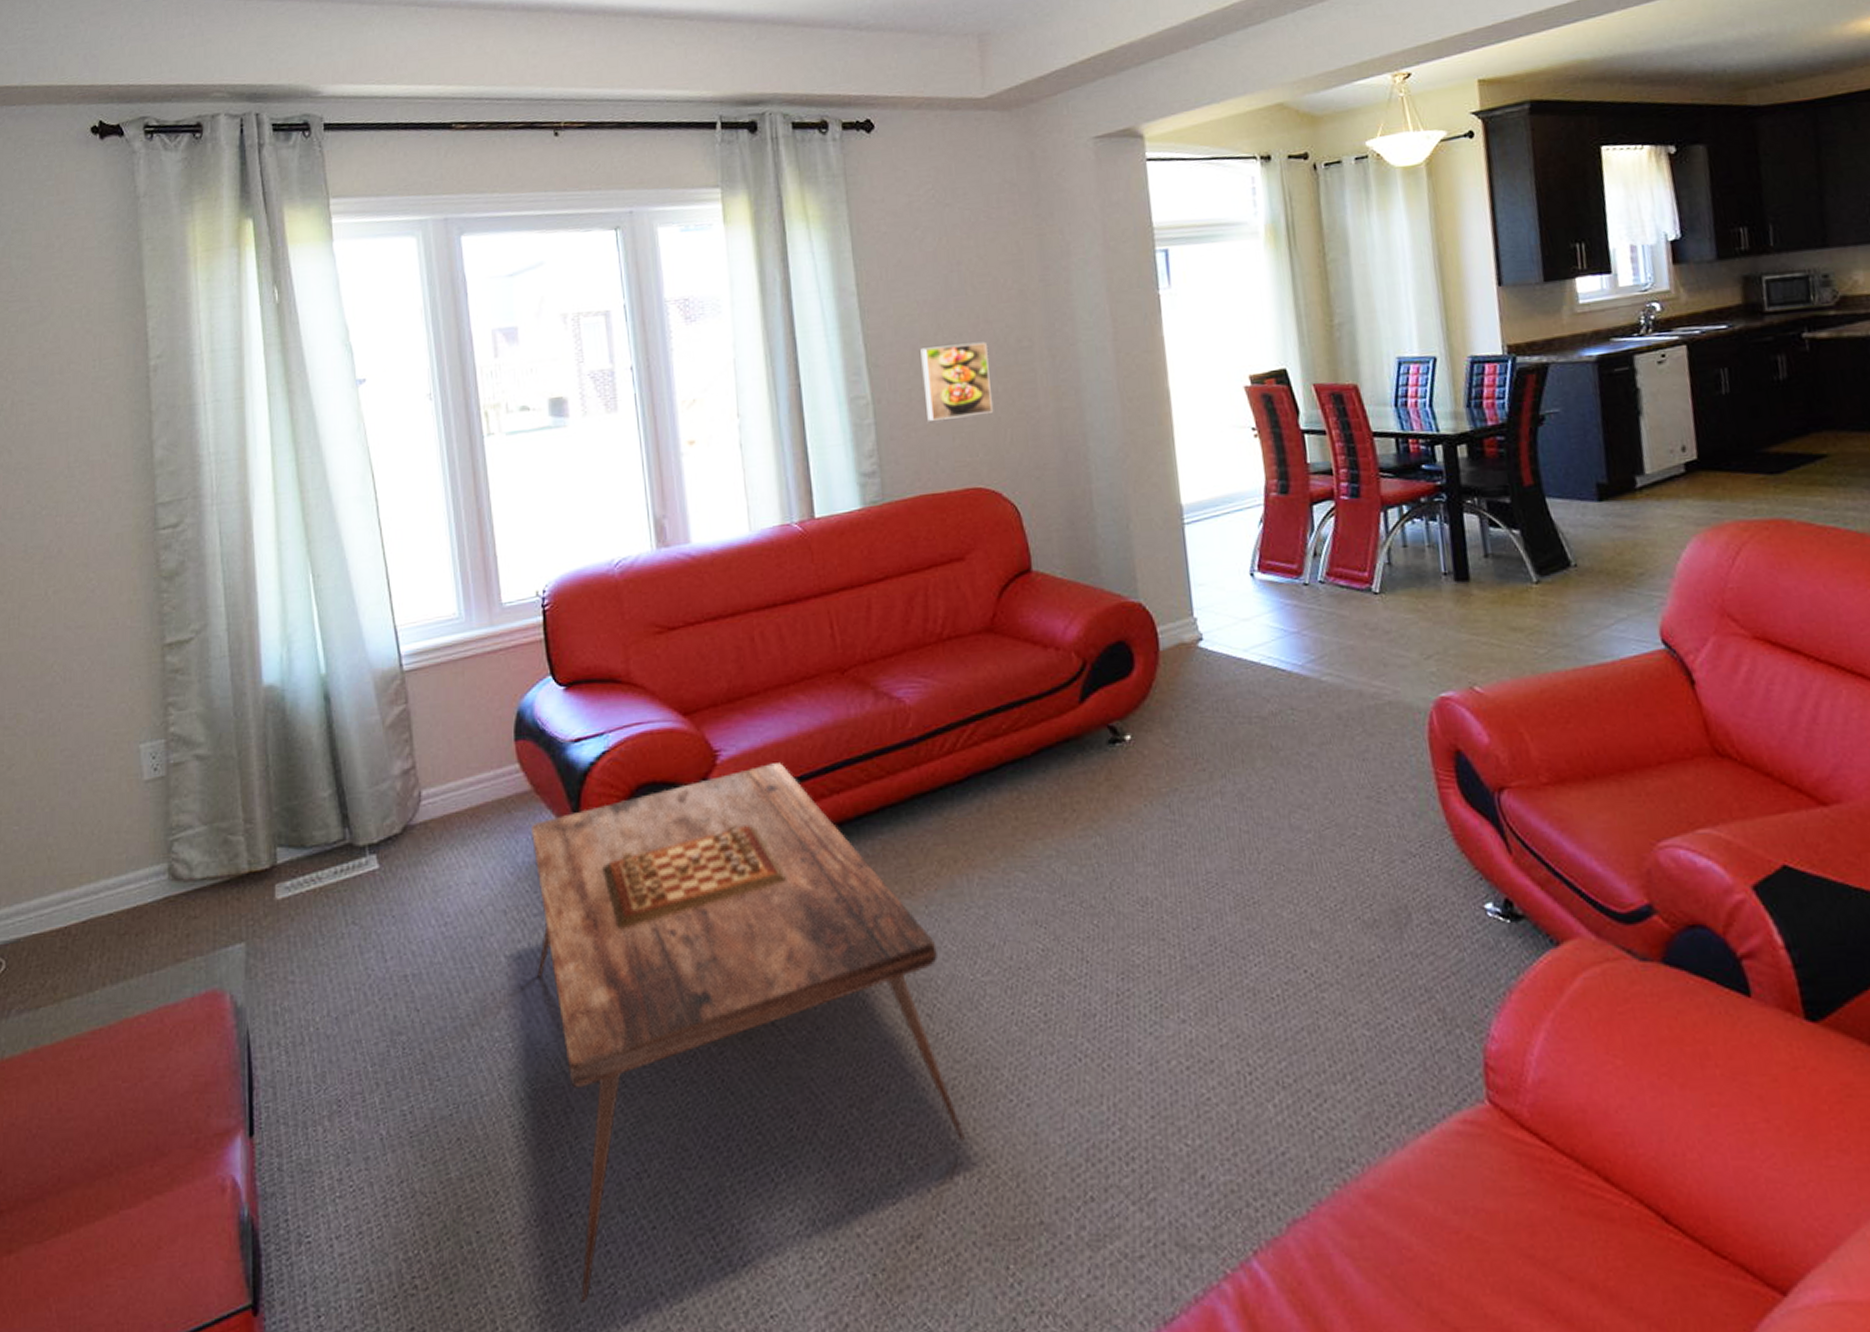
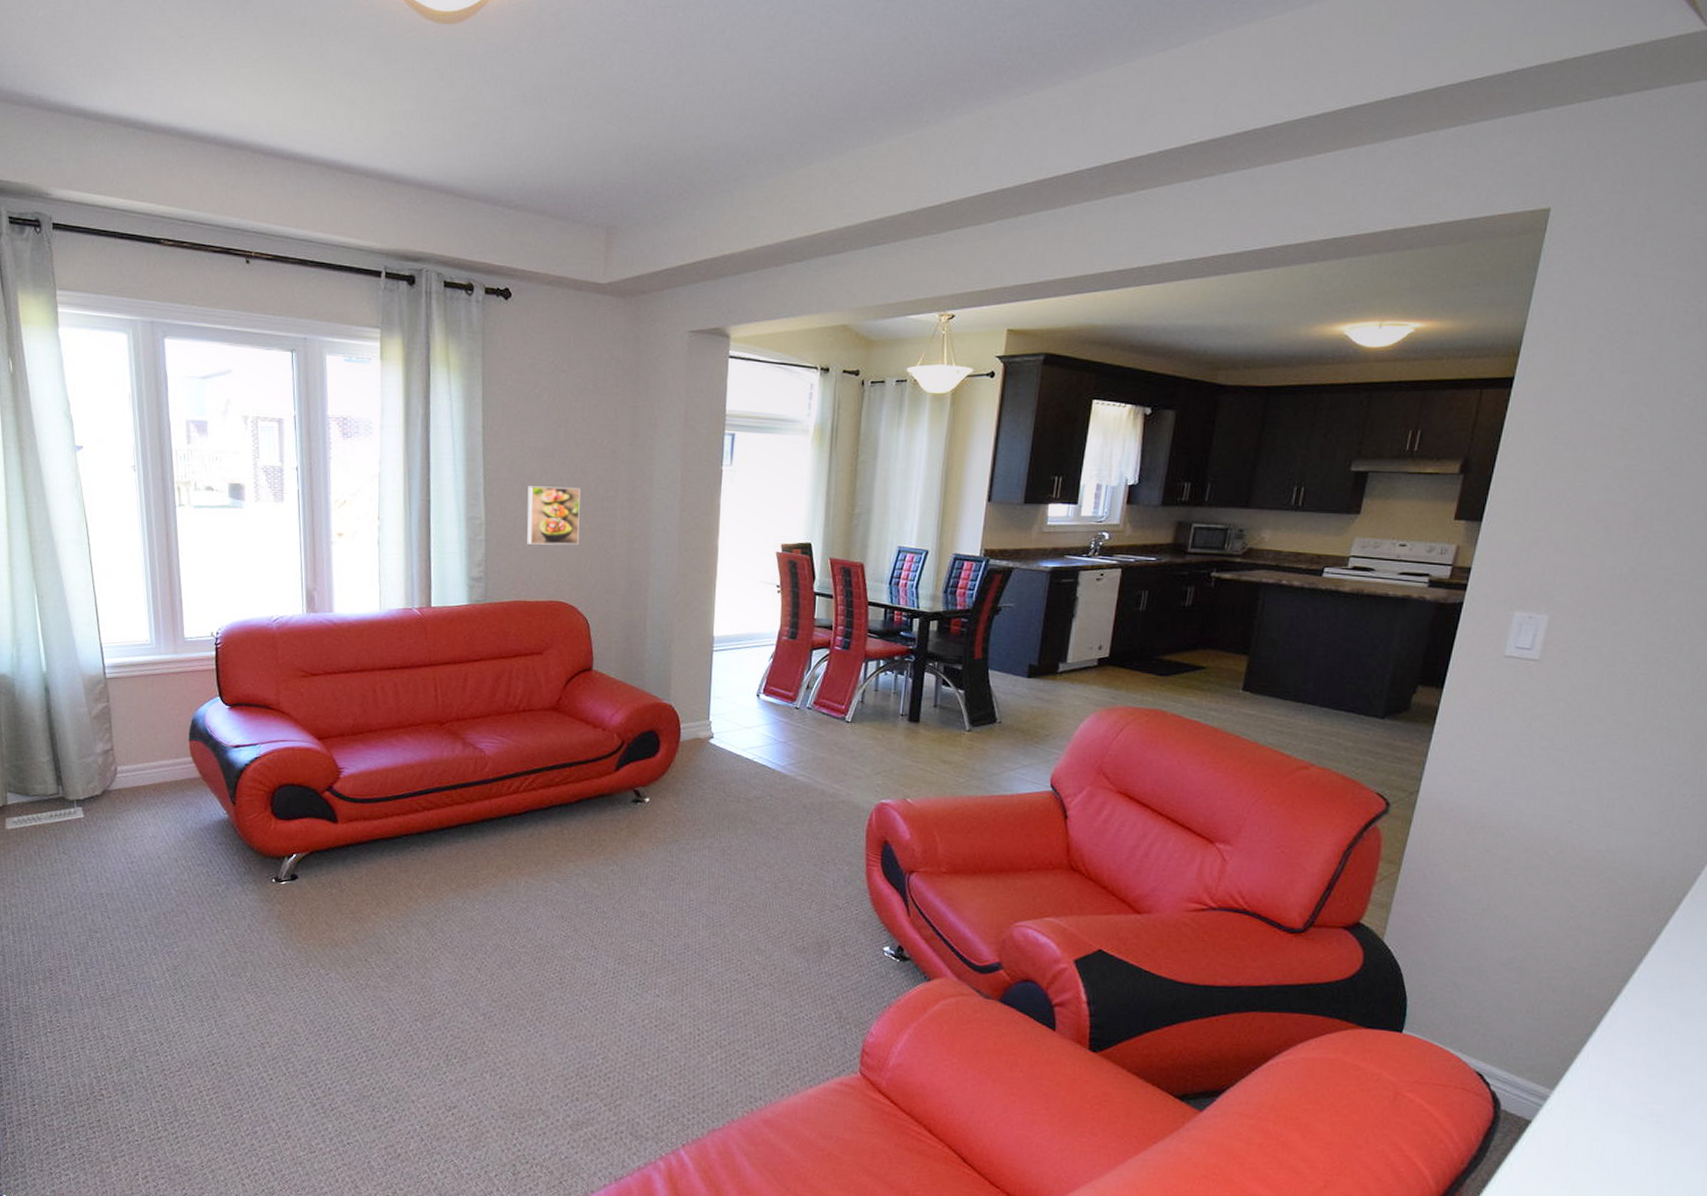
coffee table: present [532,762,965,1302] -> none [198,782,494,1119]

